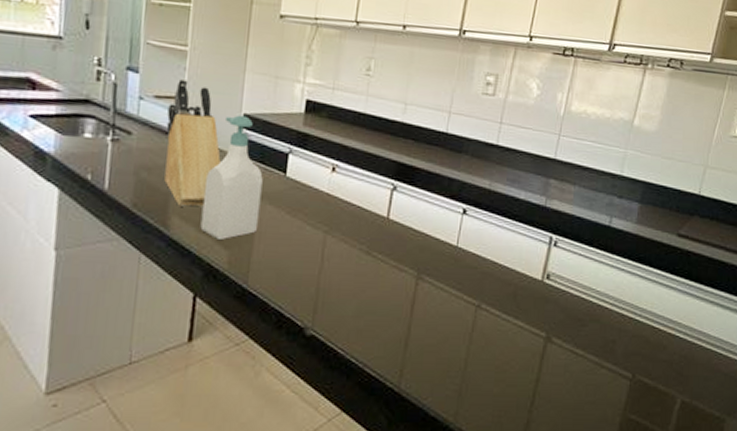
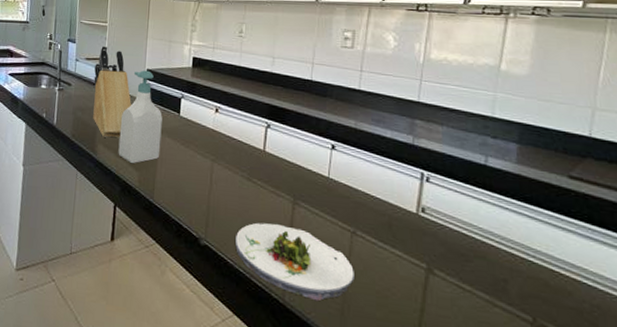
salad plate: none [348,302,476,385] -> present [236,222,354,302]

